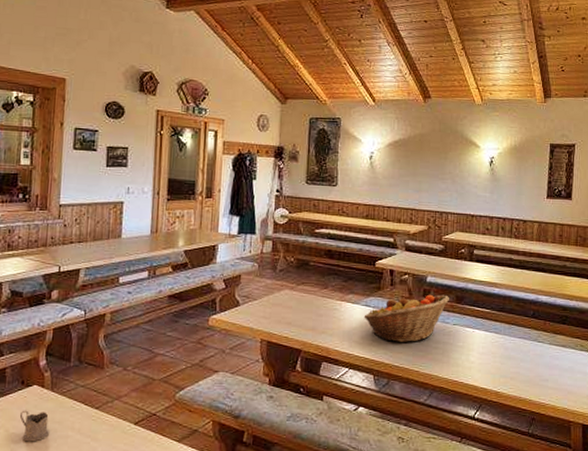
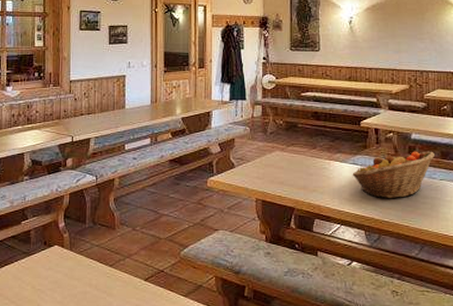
tea glass holder: present [19,410,49,442] -> none [43,268,70,298]

